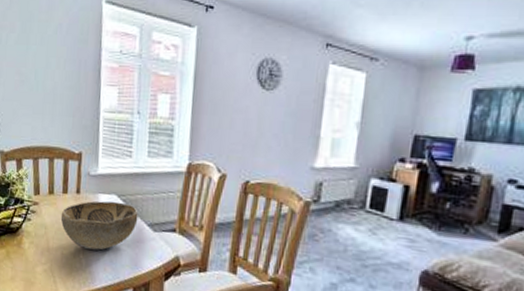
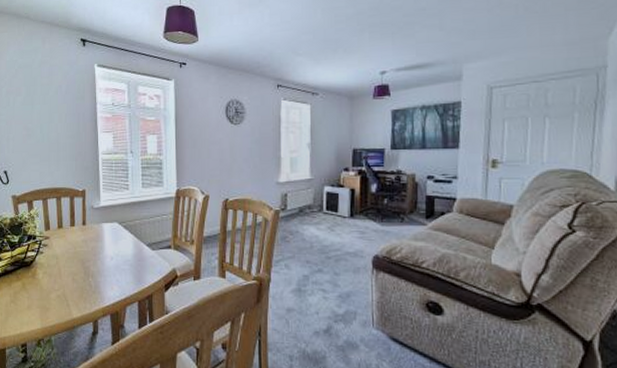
decorative bowl: present [60,201,138,251] -> none [70,228,138,272]

